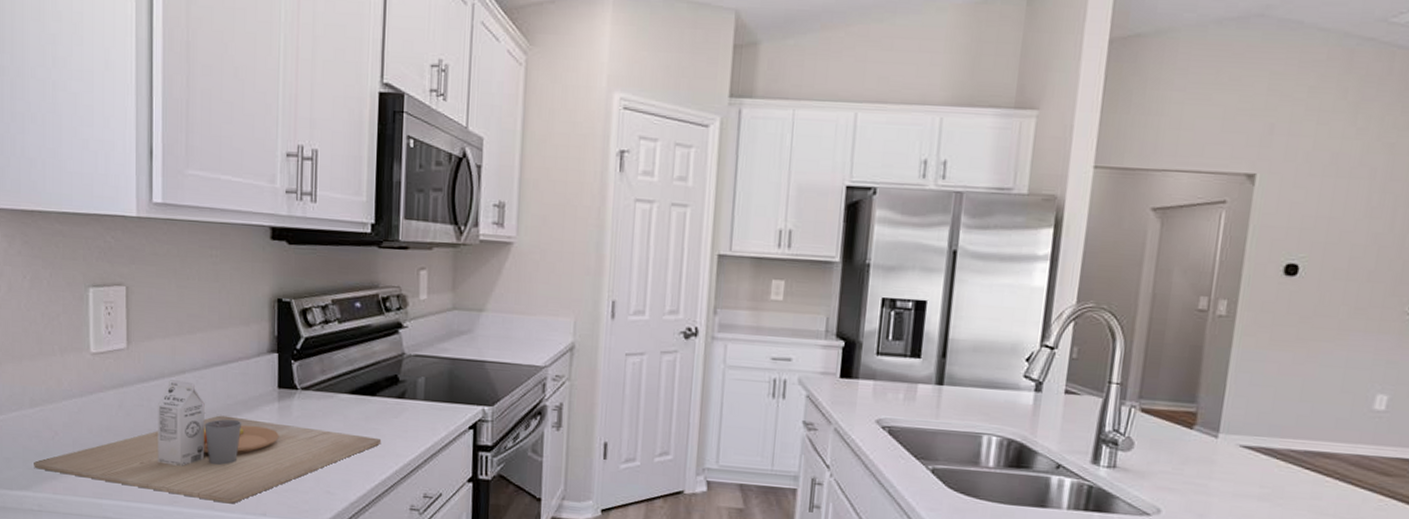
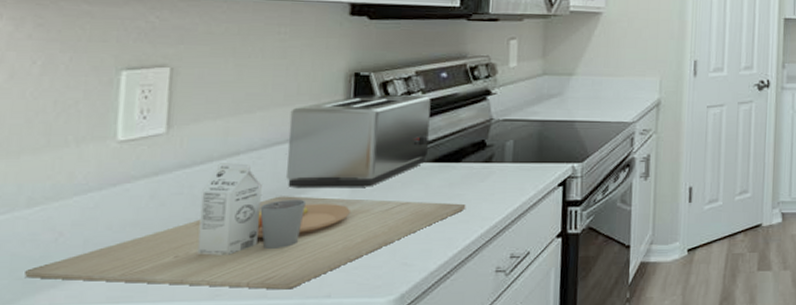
toaster: none [223,321,347,414] -> present [285,94,431,187]

